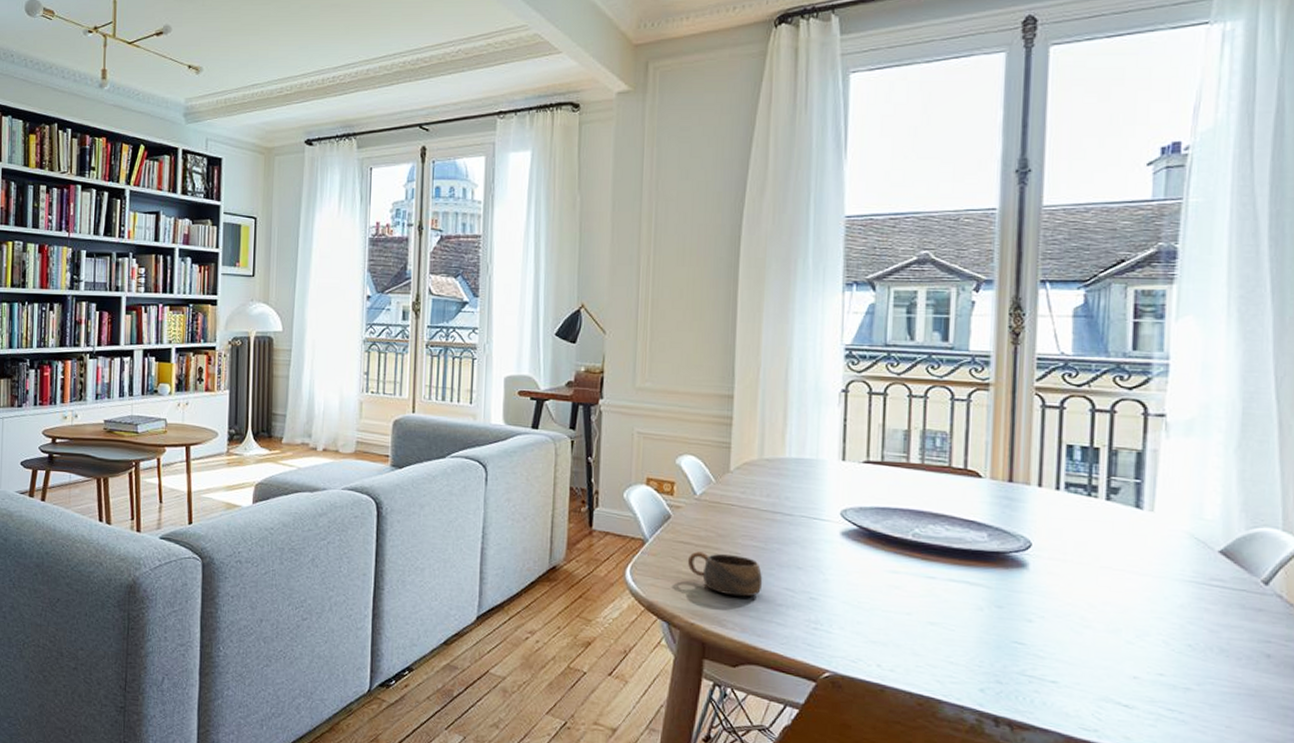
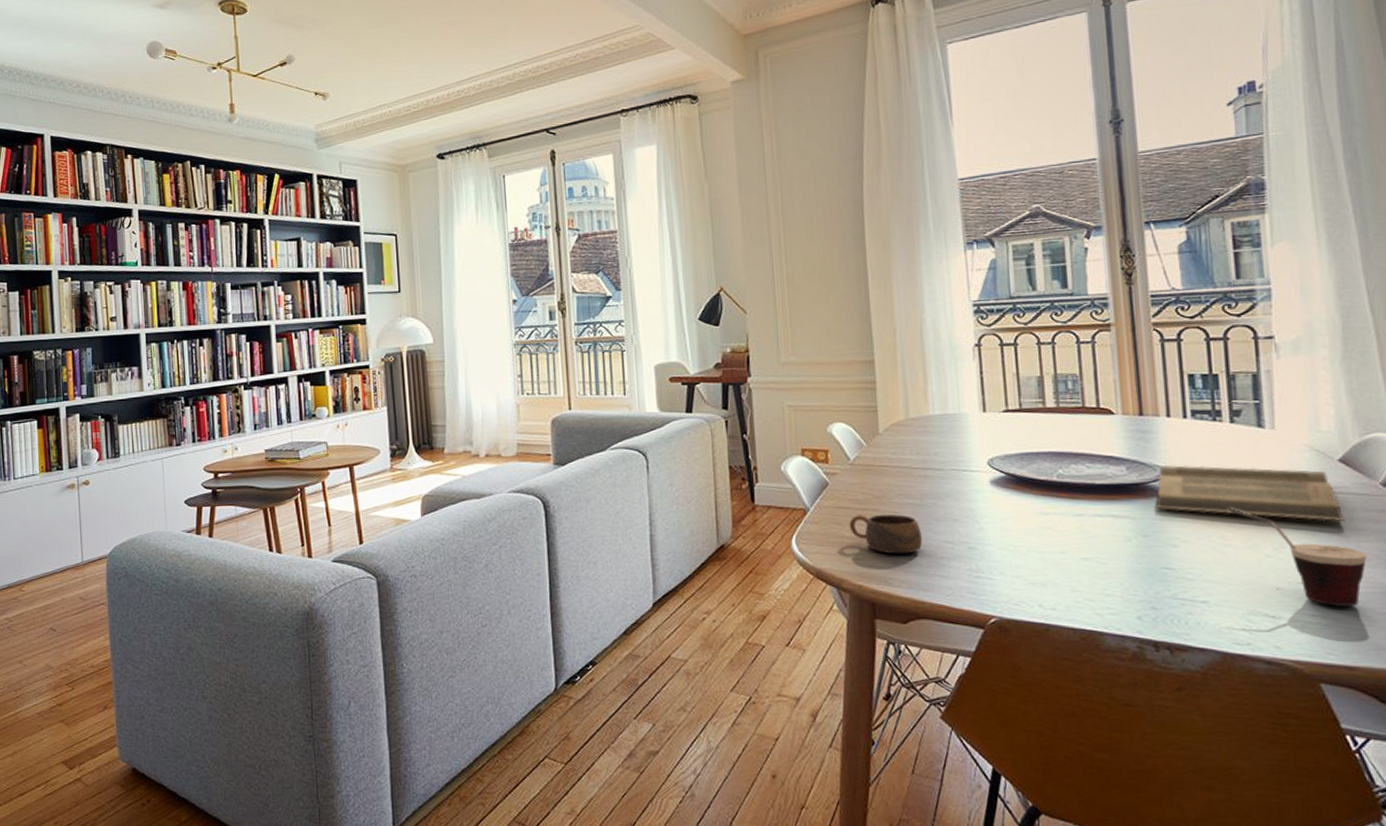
book: none [1014,536,1218,616] -> present [1156,465,1345,522]
cup: none [1092,589,1238,706] -> present [1228,508,1368,608]

